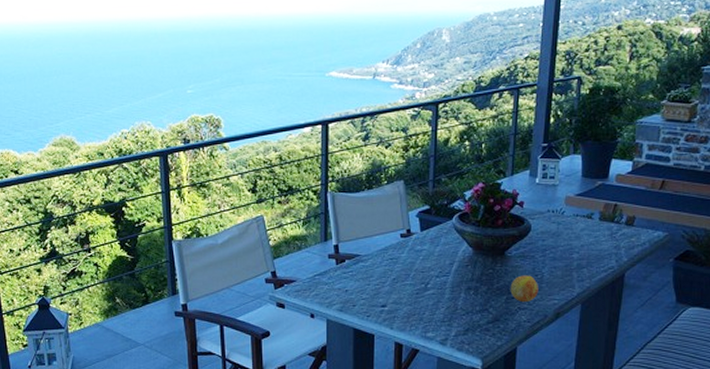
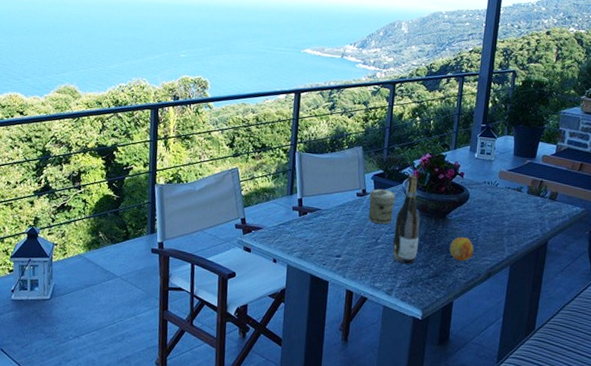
jar: none [415,227,445,267] -> present [368,188,396,225]
wine bottle: none [444,208,475,309] -> present [392,174,420,264]

